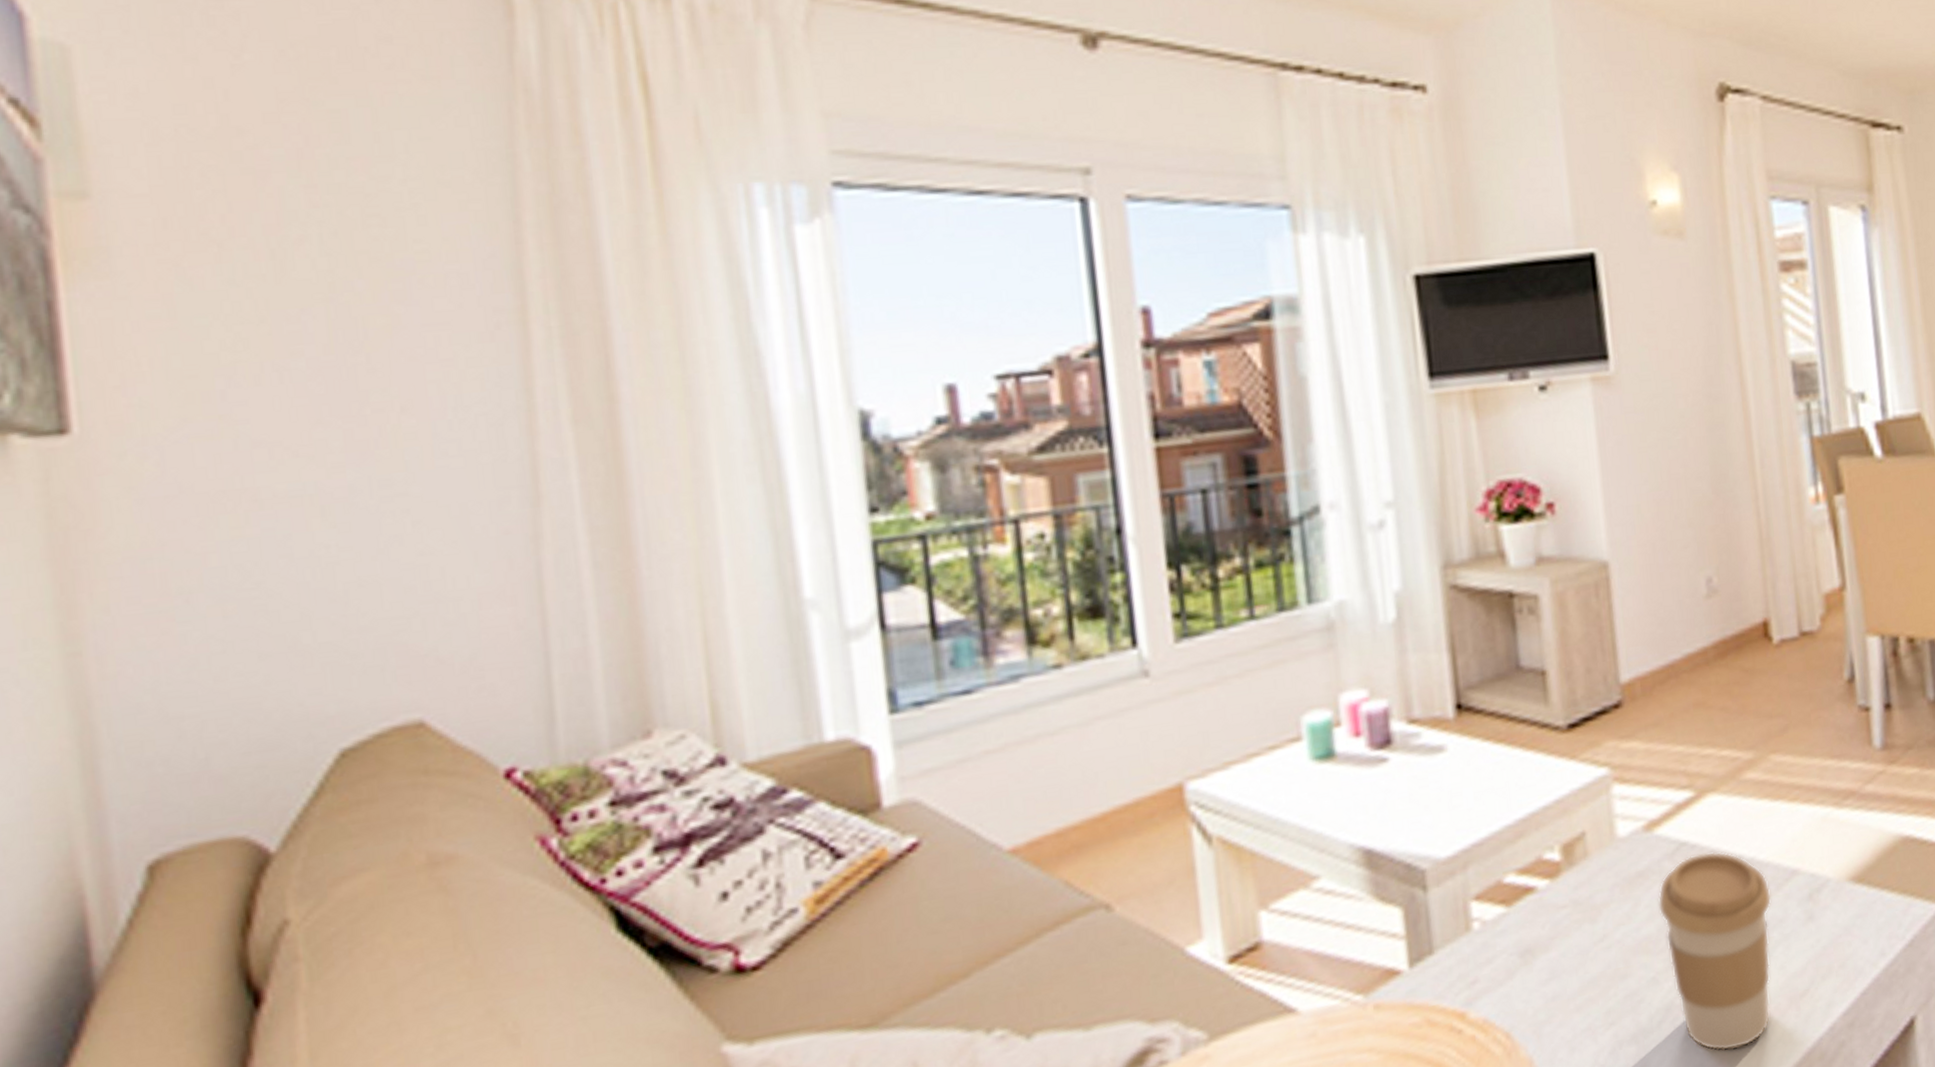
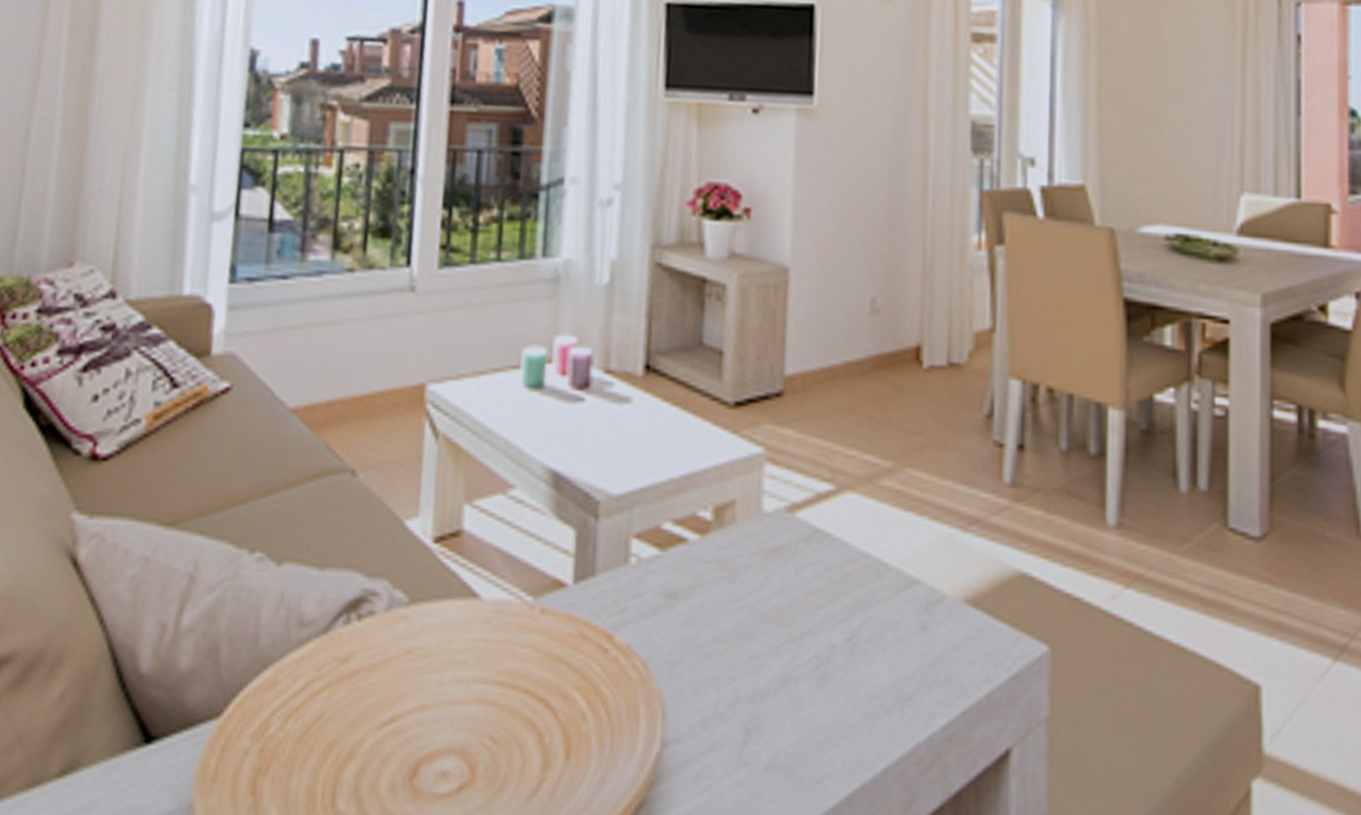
coffee cup: present [1658,851,1772,1051] -> none [789,543,891,733]

